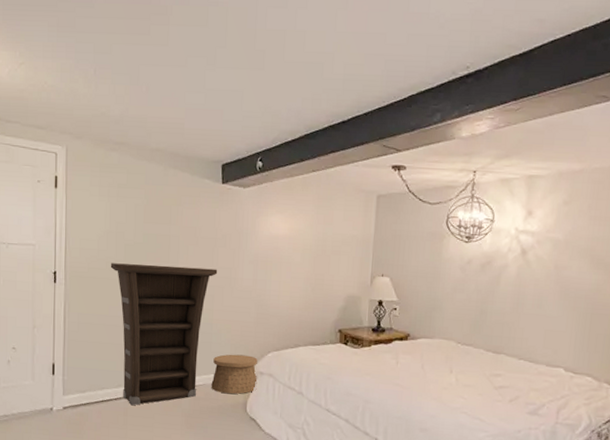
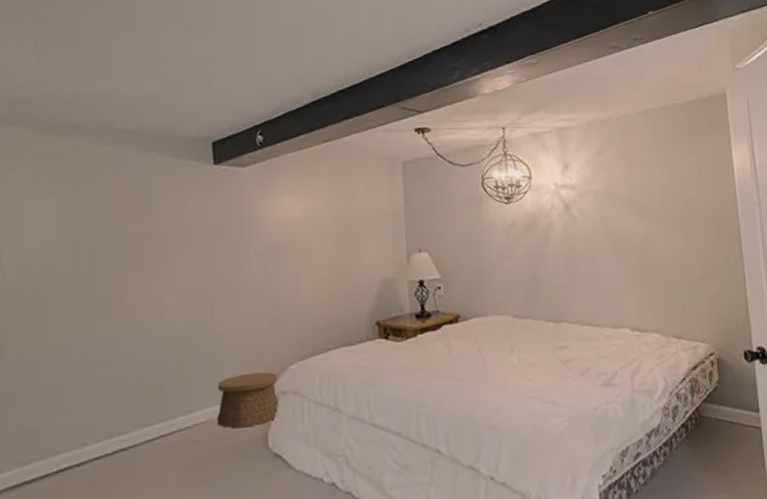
cabinet: present [110,263,218,406] -> none [64,268,216,470]

